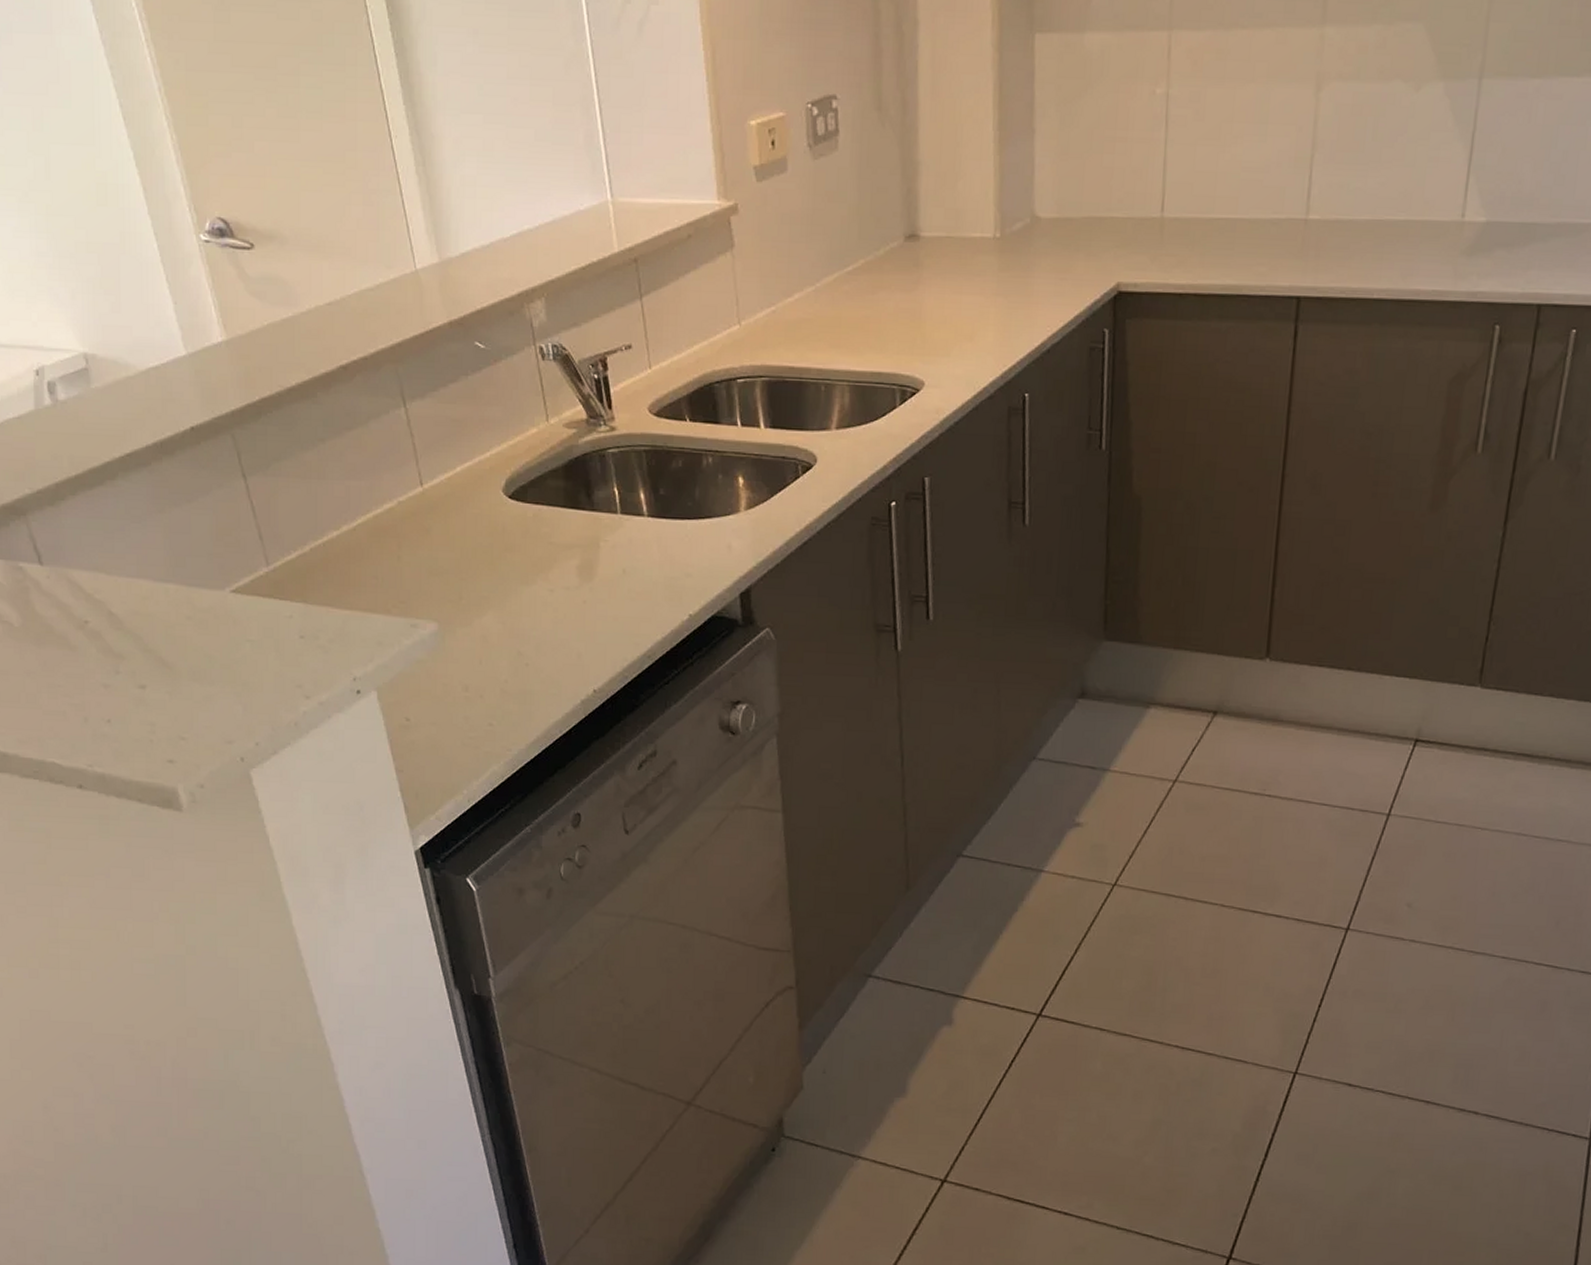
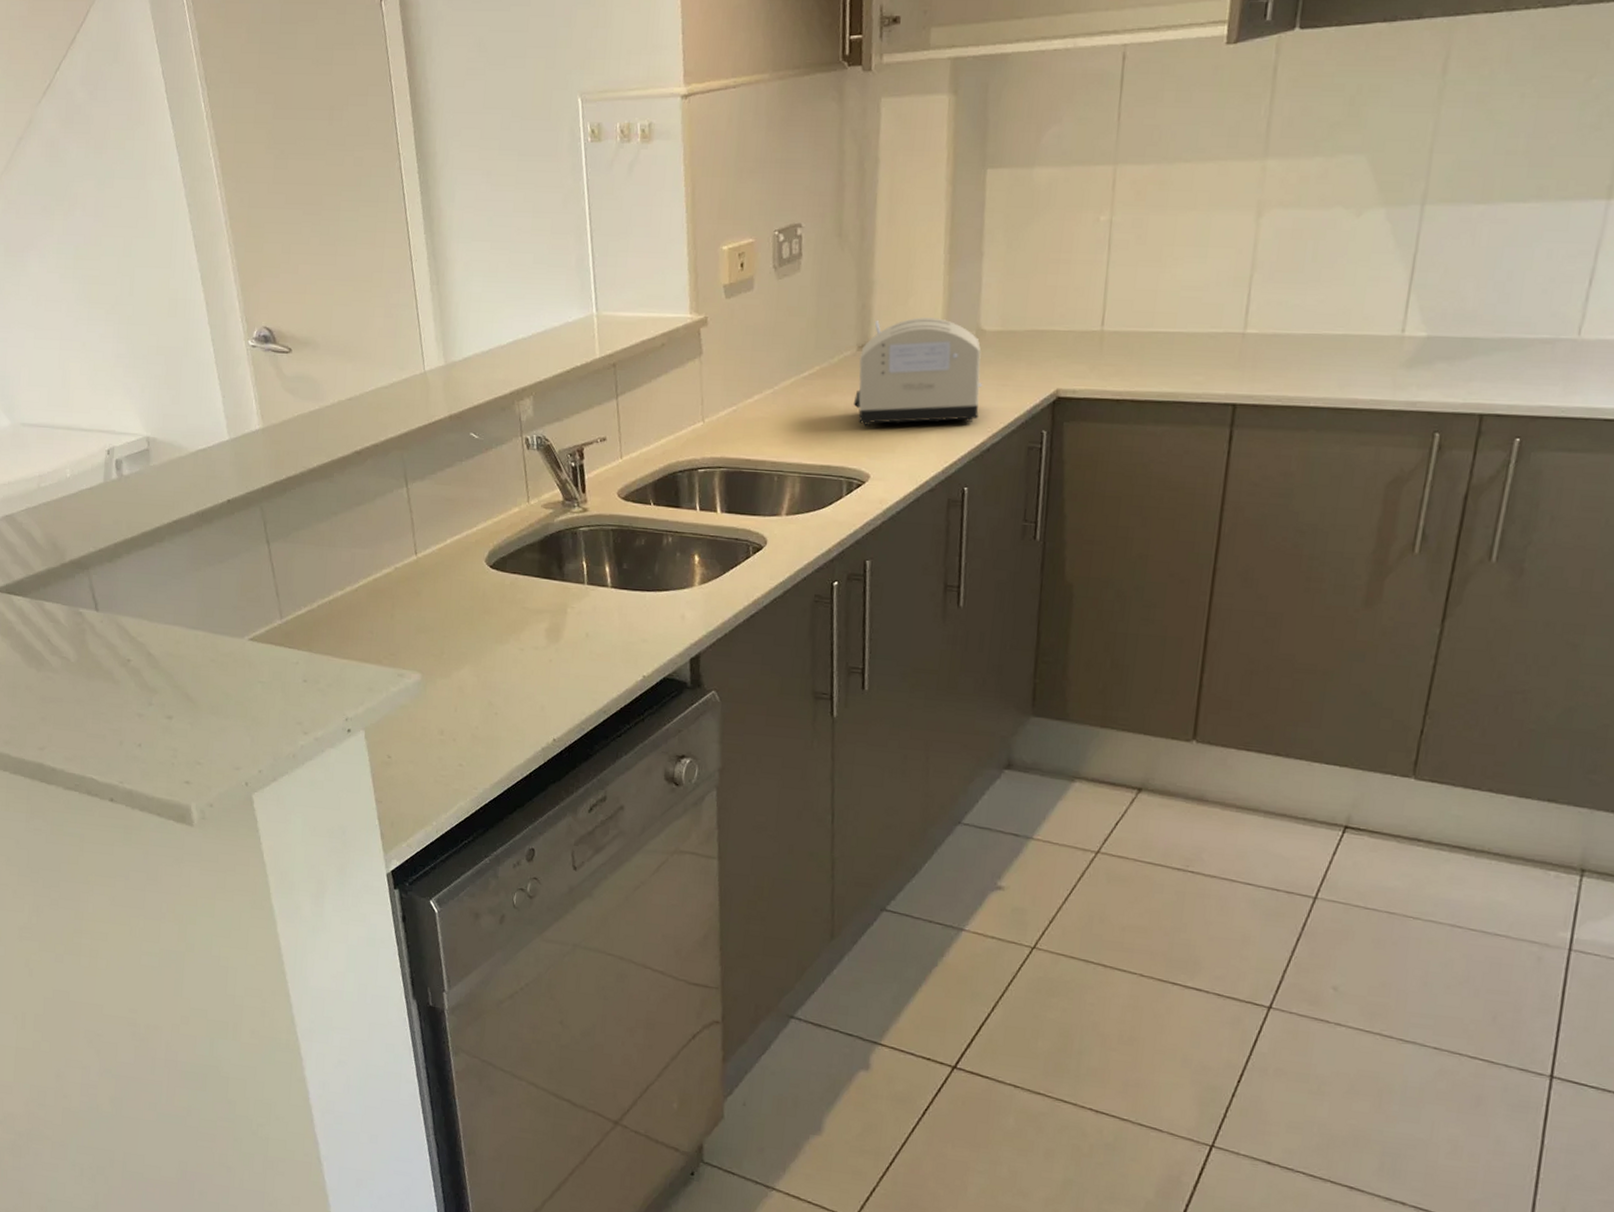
toaster: none [903,203,1040,327] -> present [854,317,983,427]

